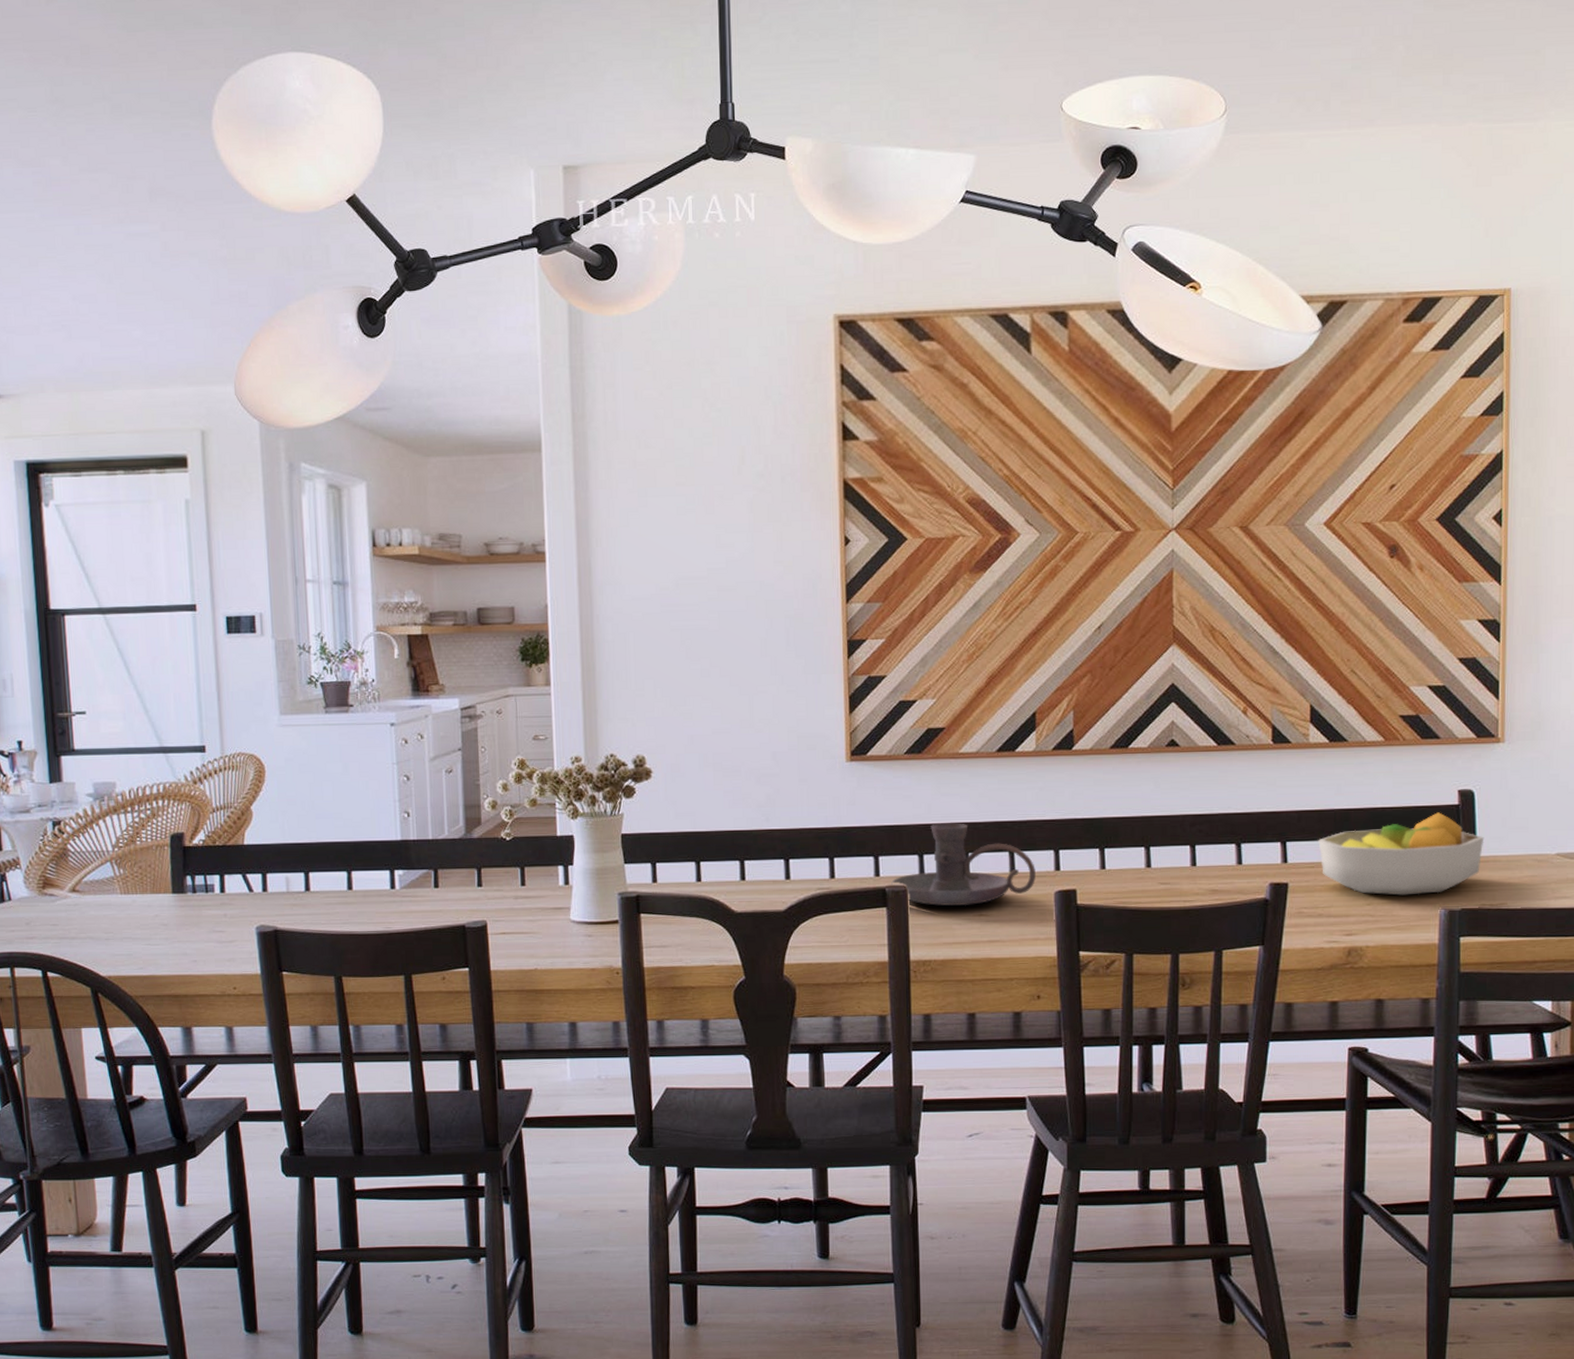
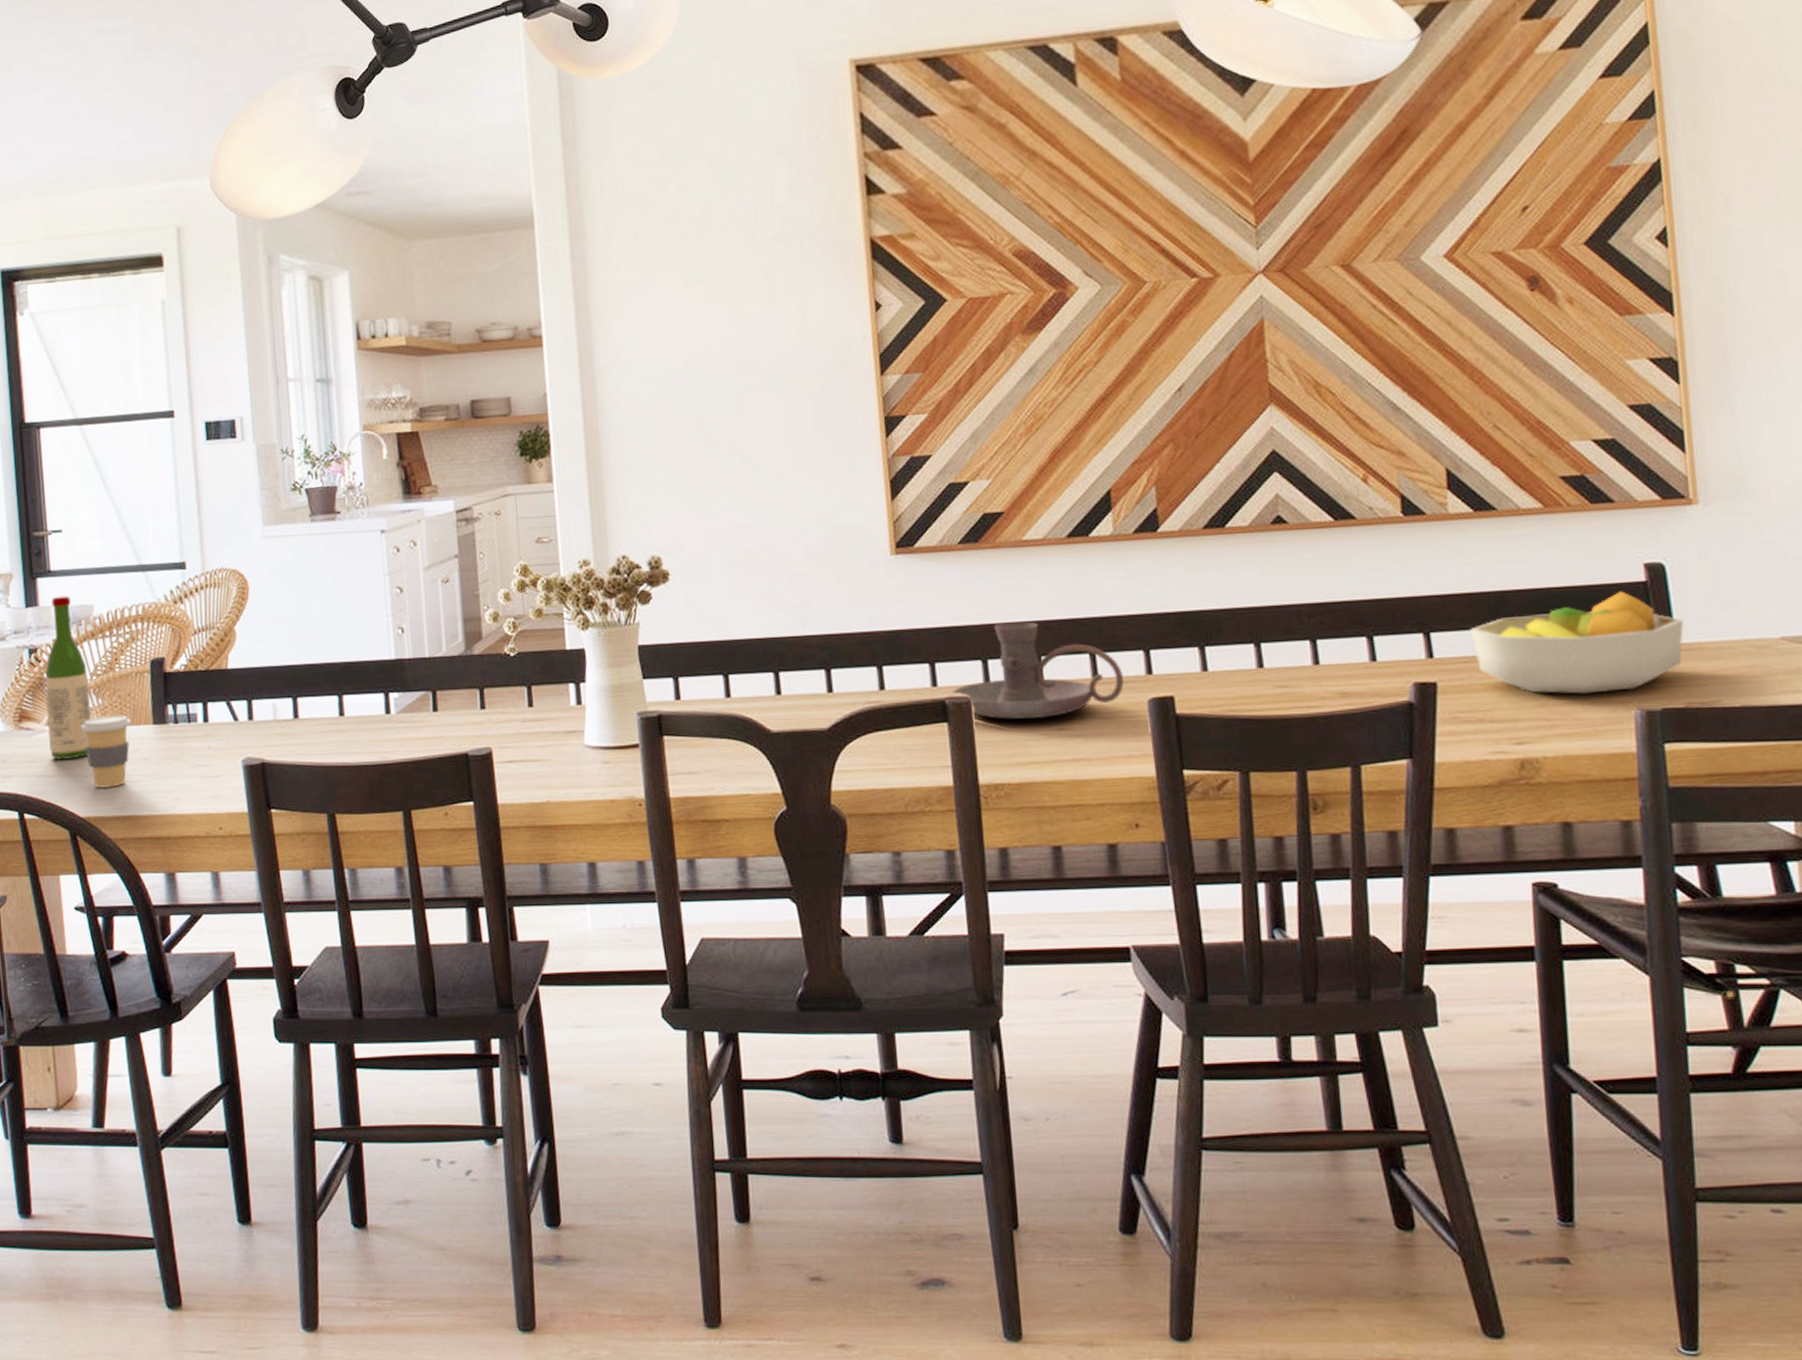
wine bottle: none [68,773,113,924] -> present [45,595,91,760]
coffee cup: none [103,884,151,950] -> present [81,715,131,788]

